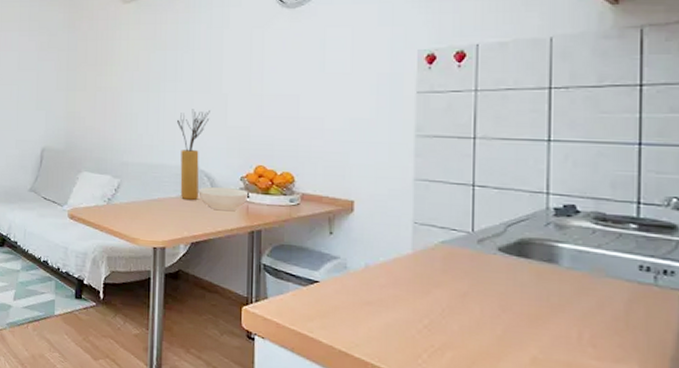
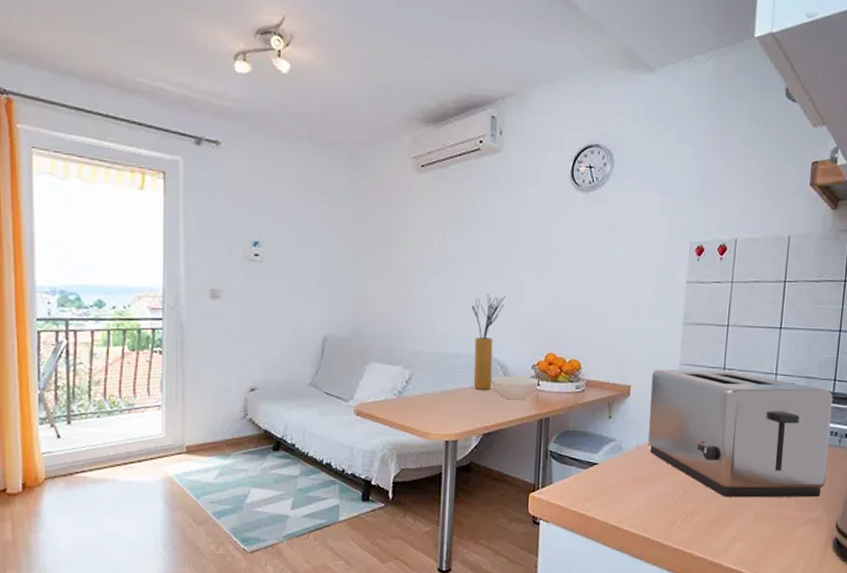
toaster: none [378,184,638,347] -> present [648,369,833,498]

